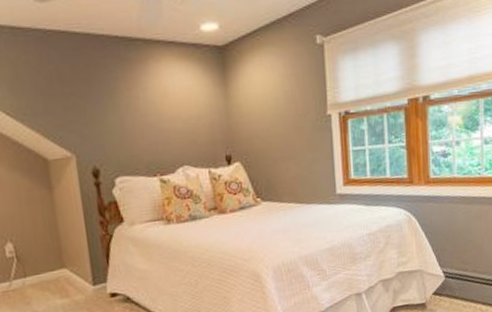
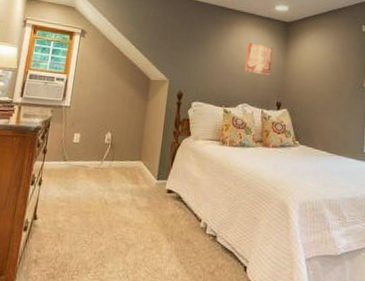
wall art: none [171,82,213,125] -> present [244,42,274,76]

